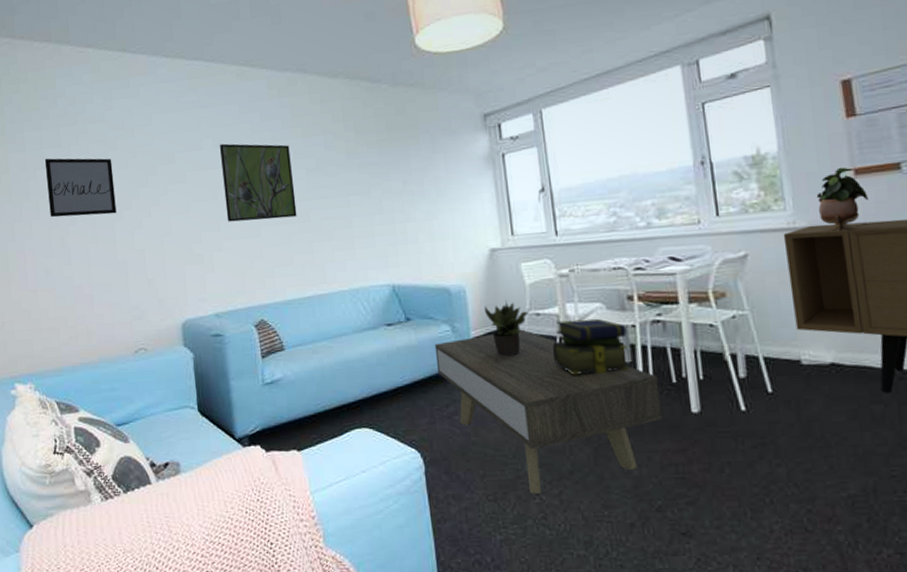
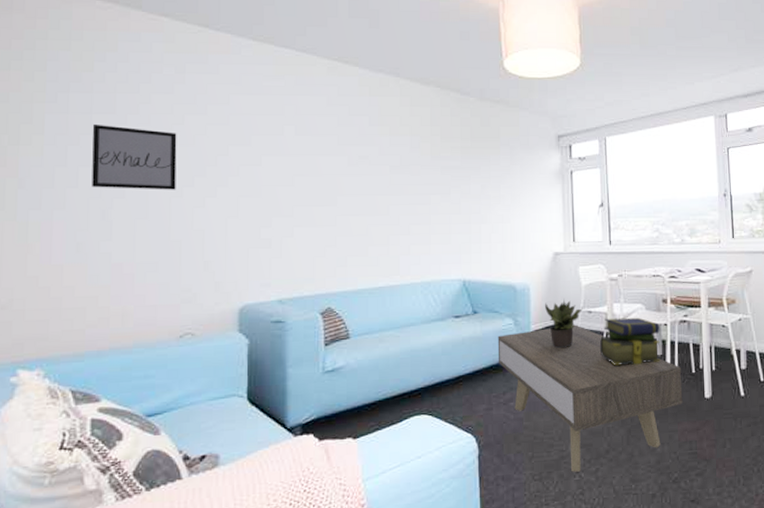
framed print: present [219,143,297,222] -> none [301,132,376,210]

